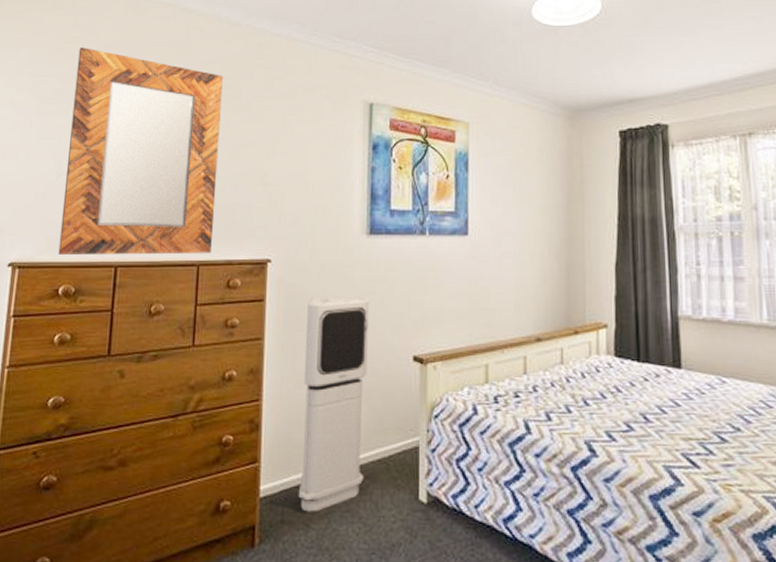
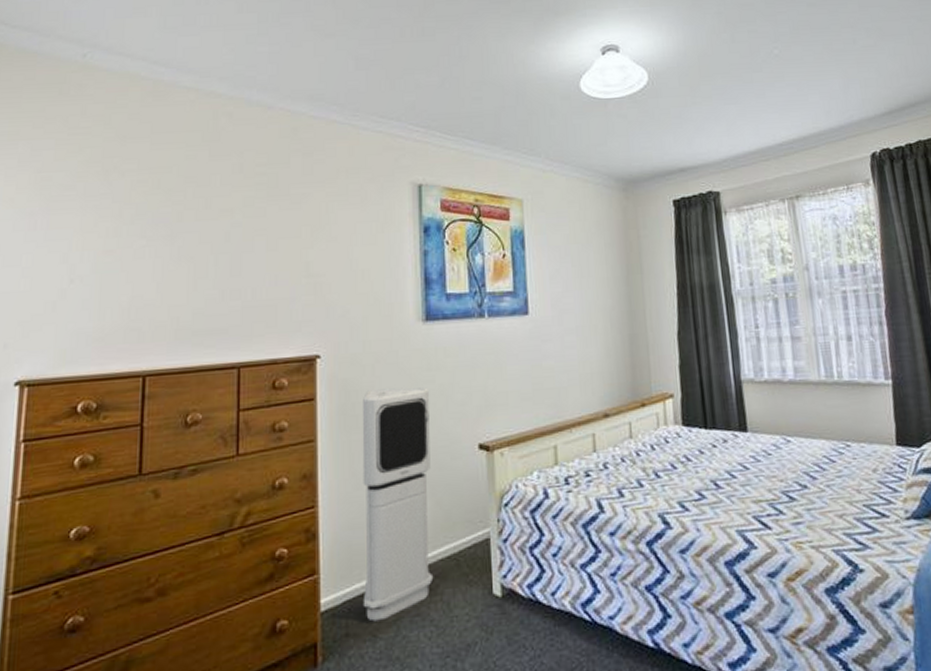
home mirror: present [58,48,223,255] -> none [75,138,257,368]

